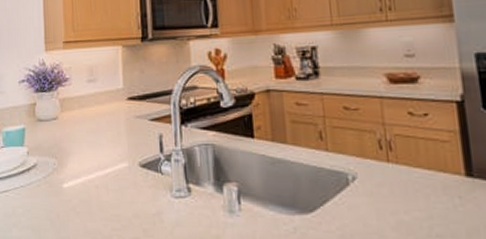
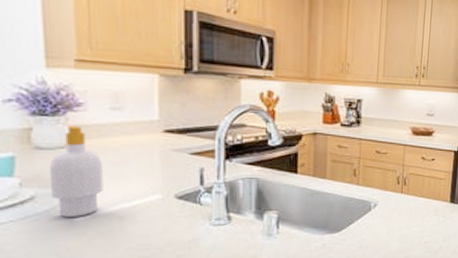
soap bottle: none [46,98,83,184] -> present [49,125,103,217]

